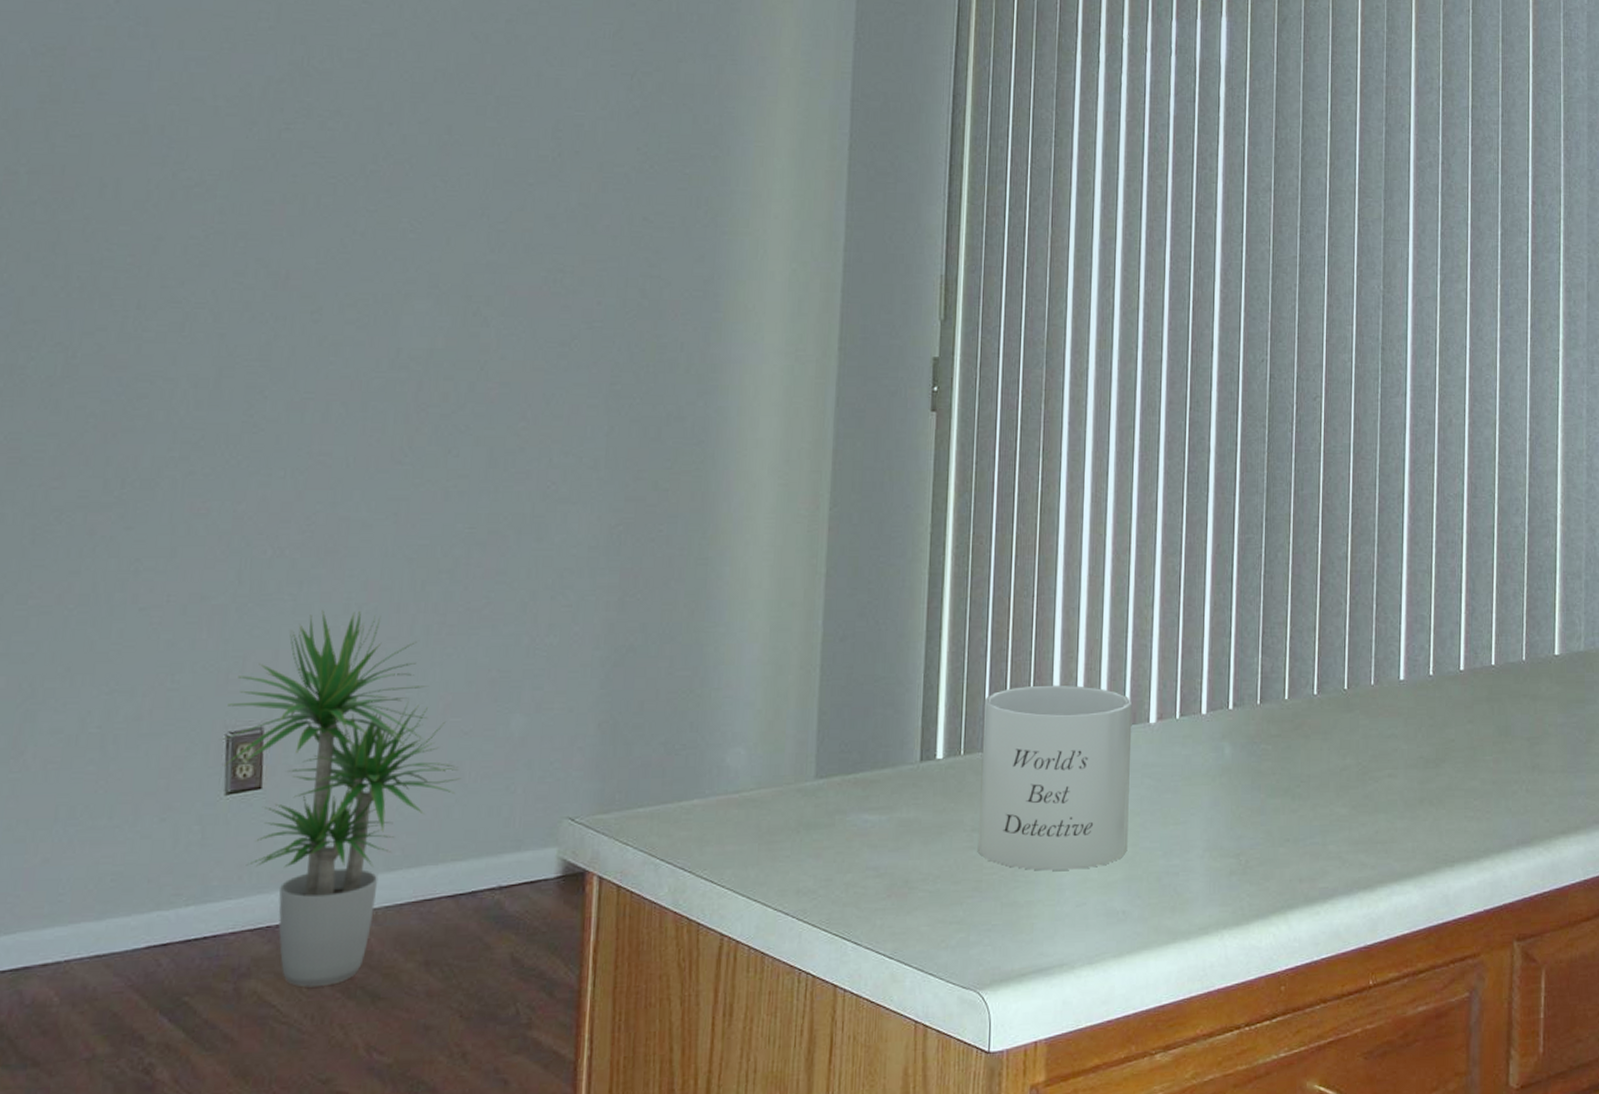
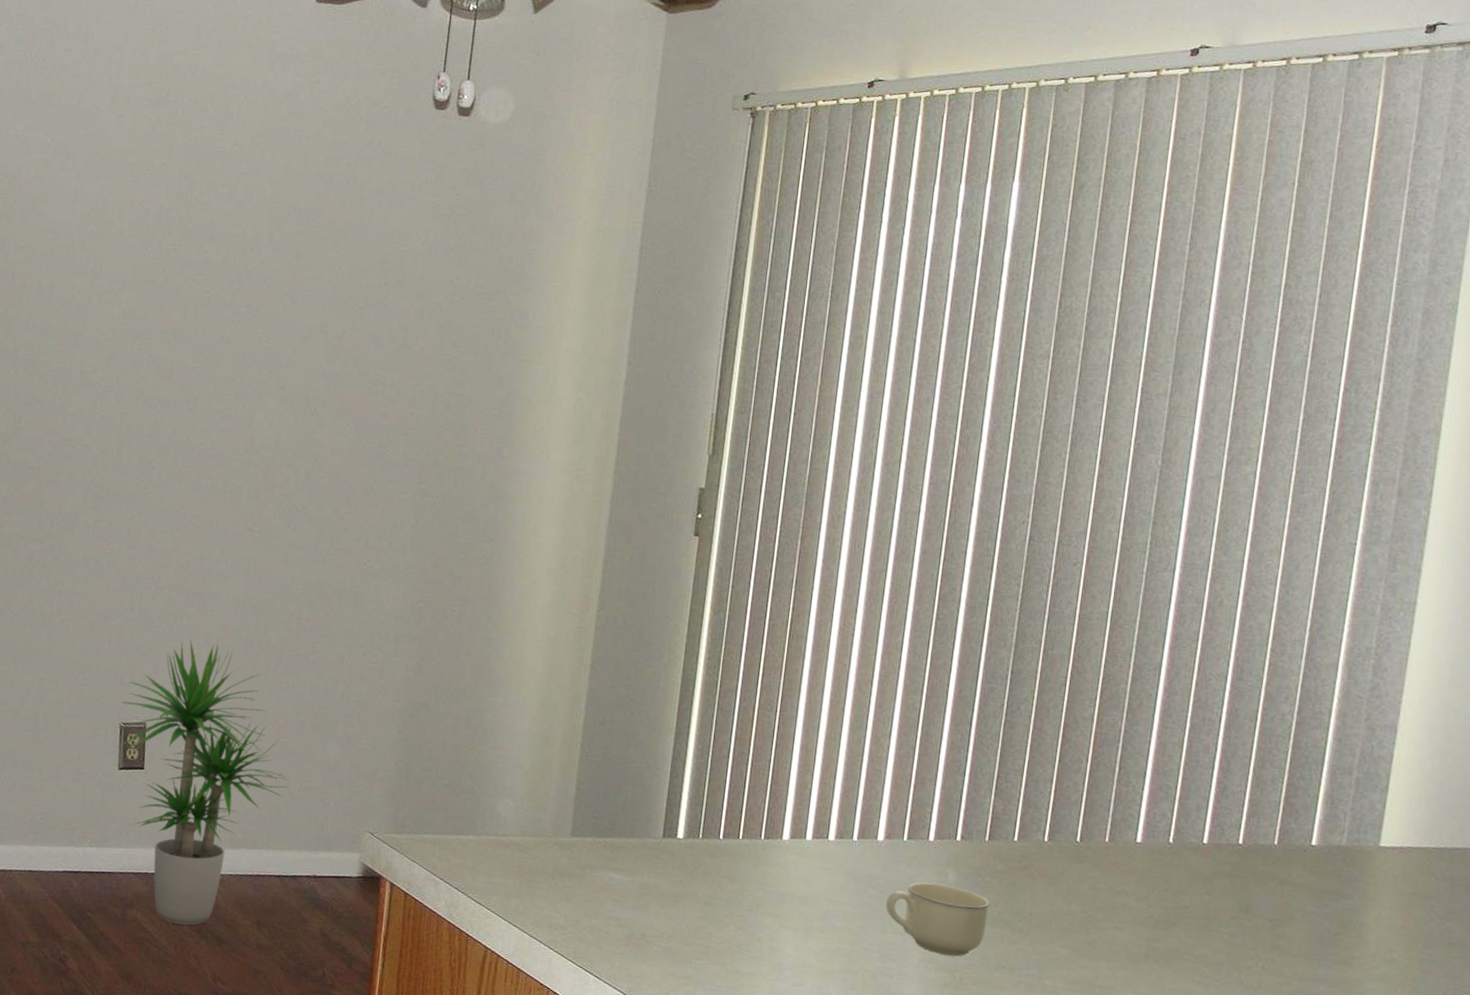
mug: present [977,685,1133,871] -> none [708,788,863,956]
cup: none [1164,760,1268,839] -> present [886,882,991,957]

